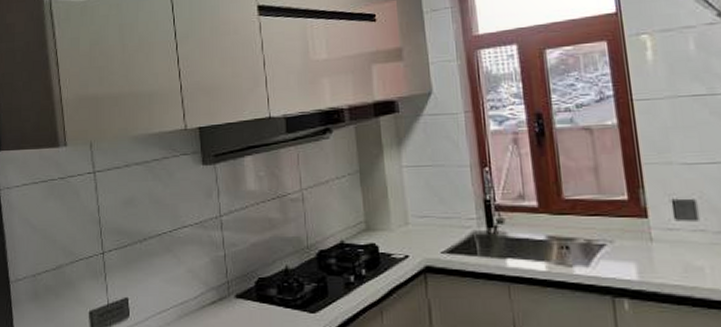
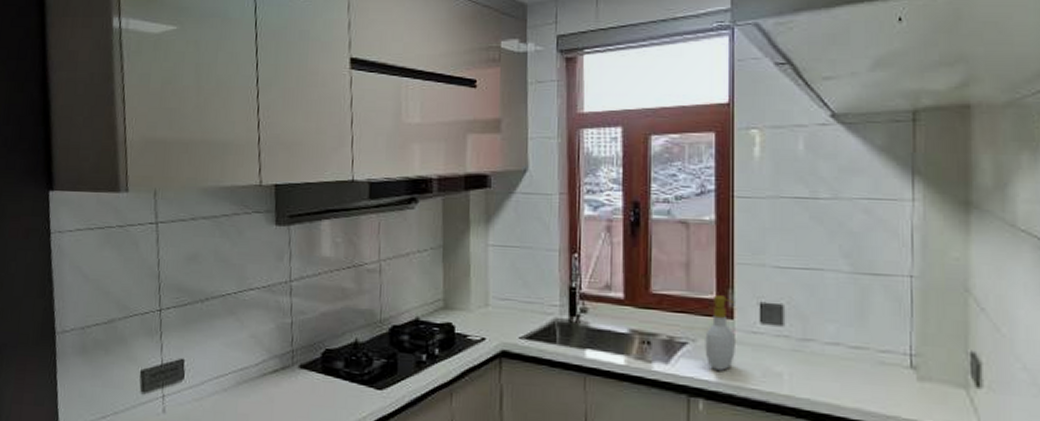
soap bottle: none [621,196,654,269] -> present [705,295,735,371]

